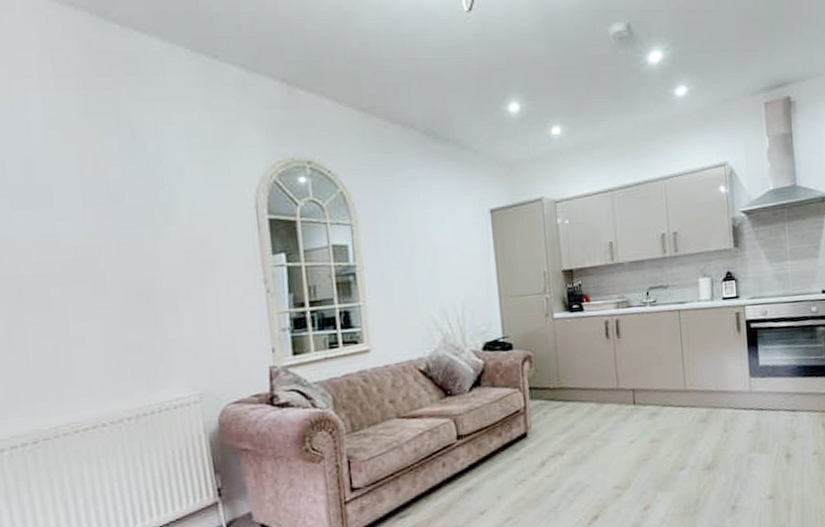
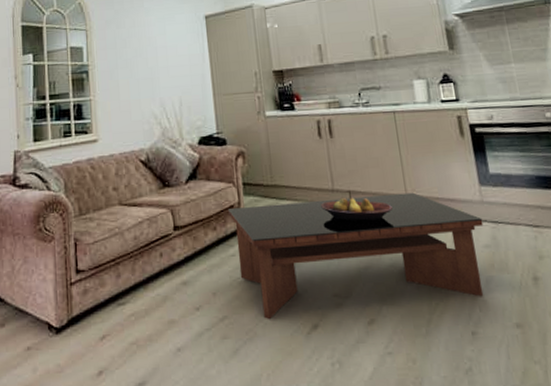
coffee table: none [514,387,750,516] -> present [228,192,484,319]
fruit bowl: none [605,395,672,418] -> present [321,198,393,221]

